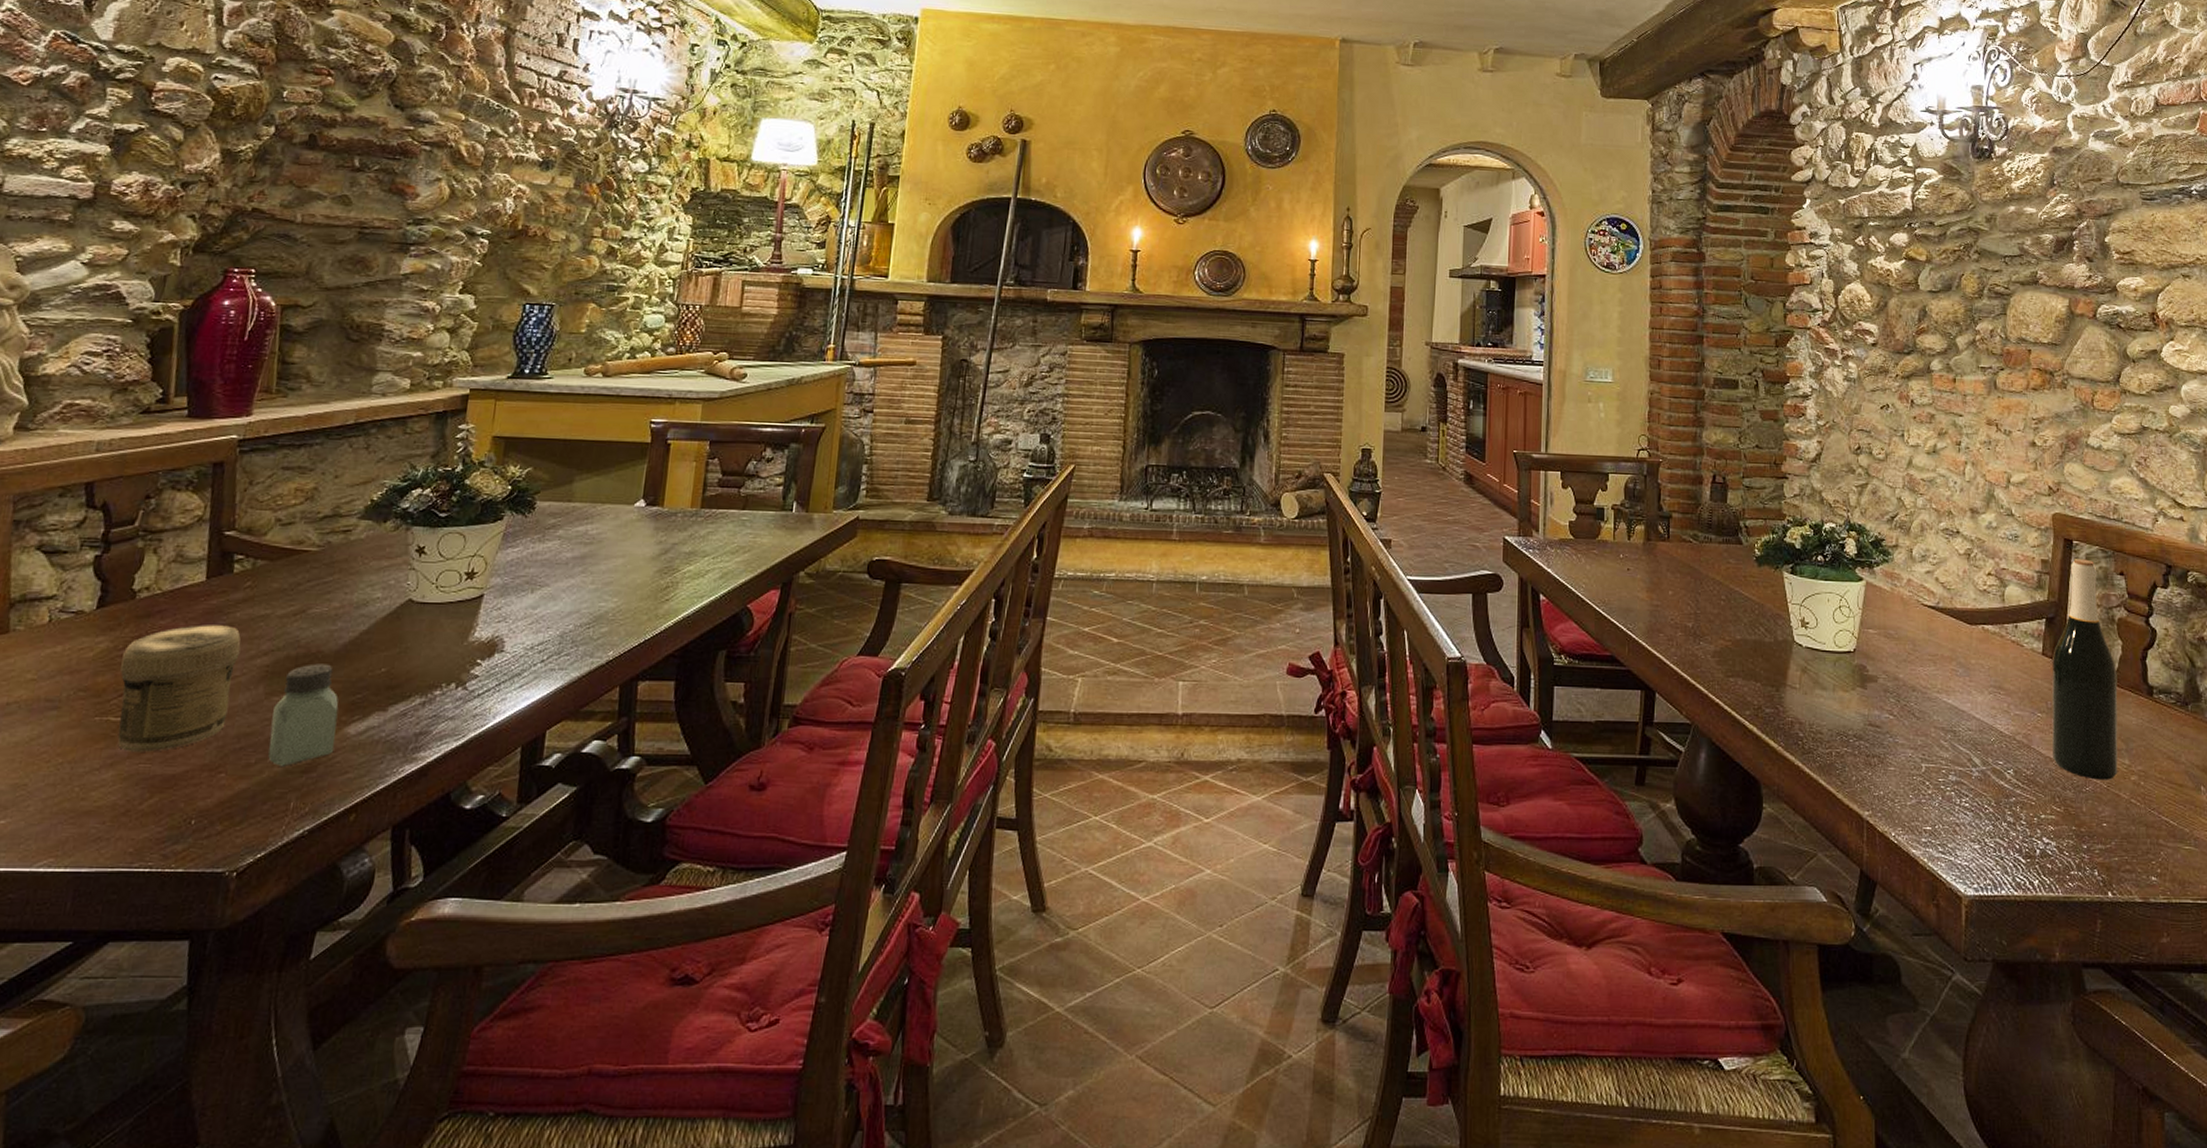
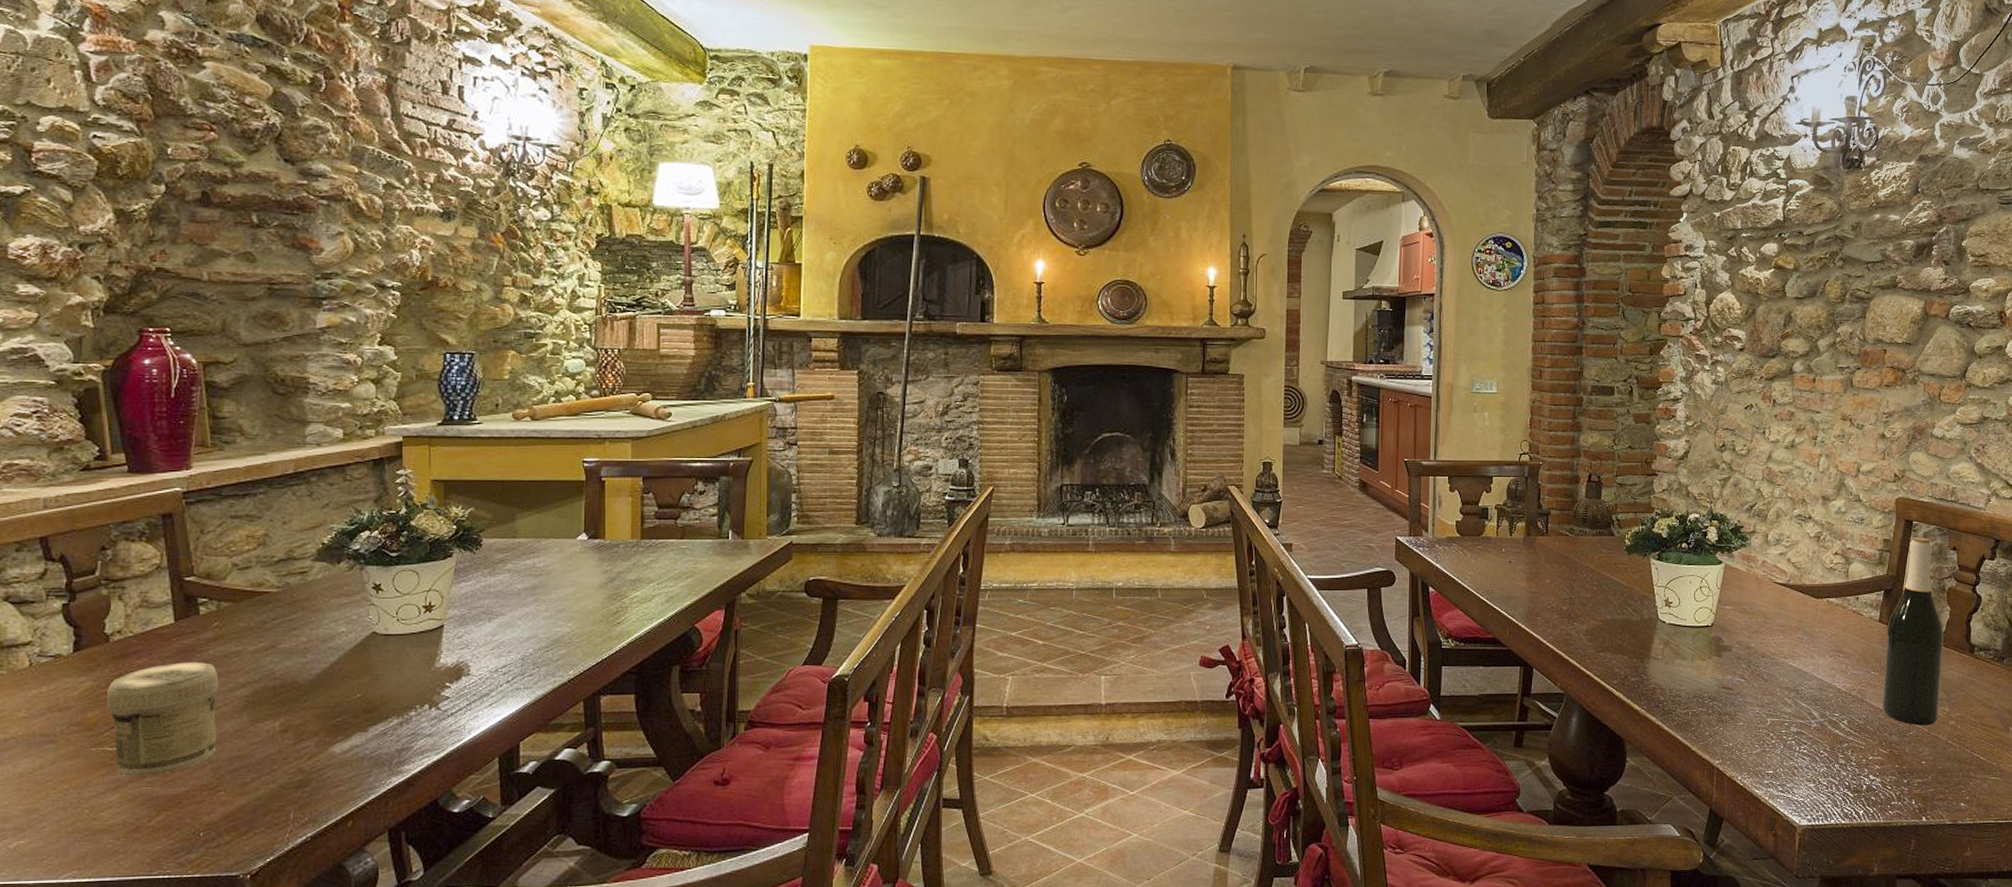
saltshaker: present [268,663,339,766] -> none [260,692,323,783]

